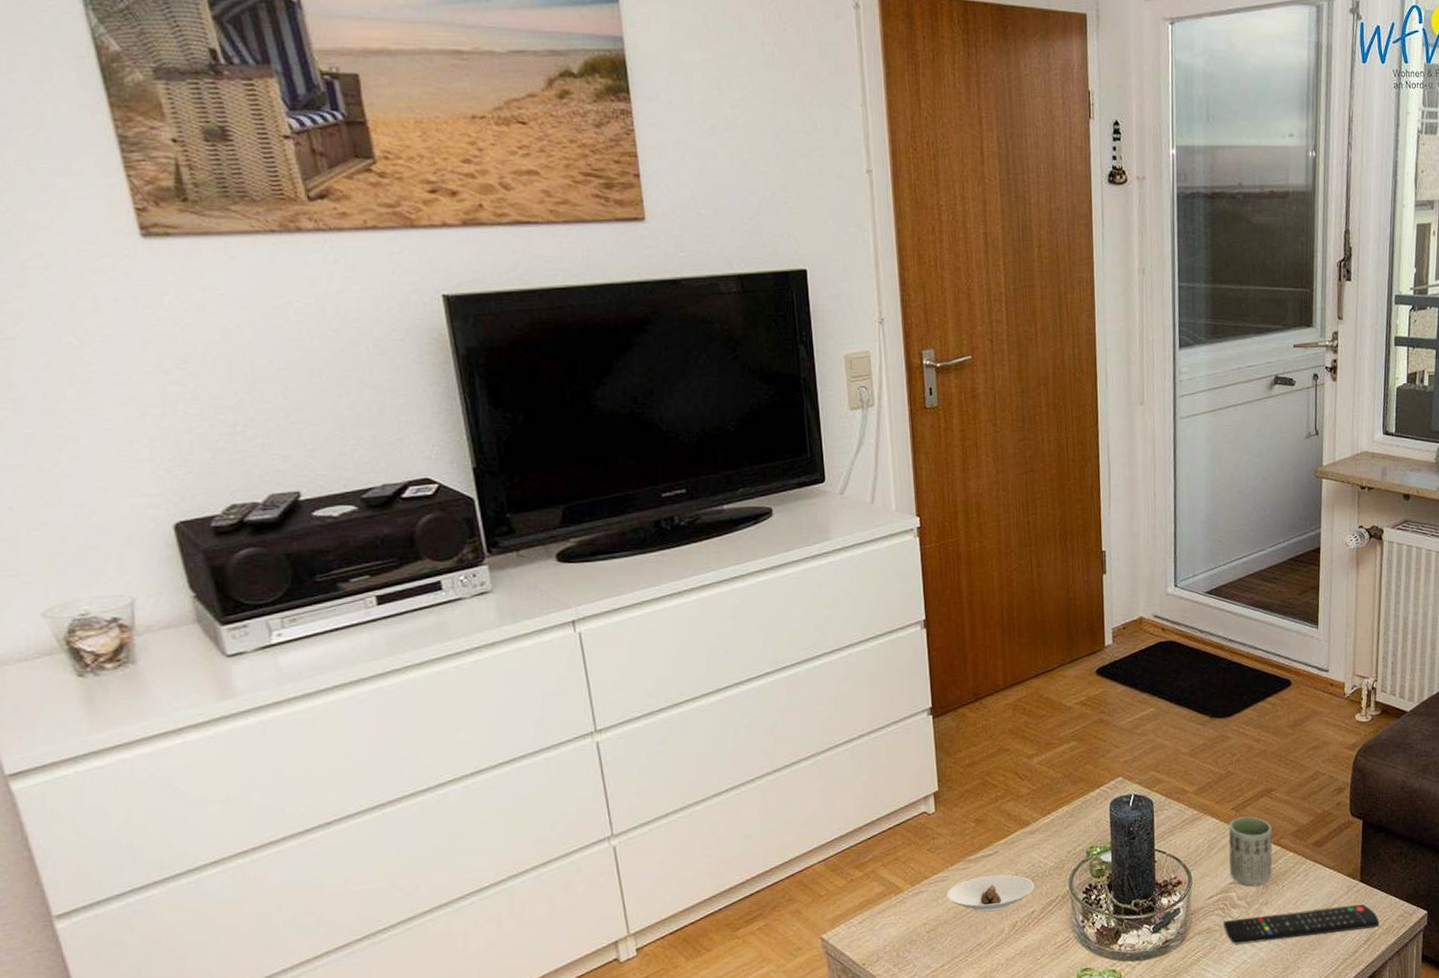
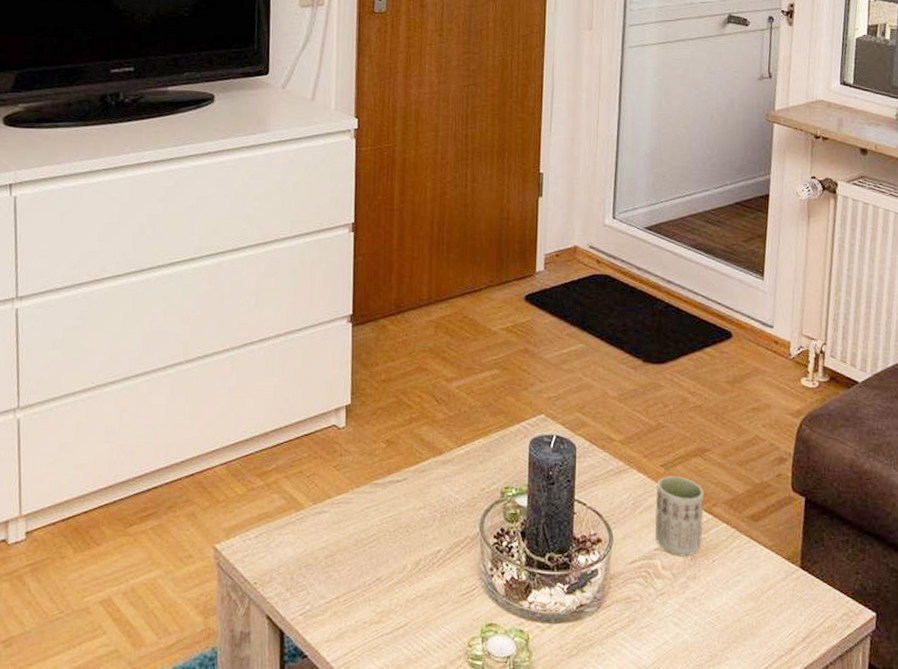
saucer: present [946,874,1034,912] -> none [349,504,443,545]
remote control: present [1223,904,1380,945] -> none [645,591,821,624]

